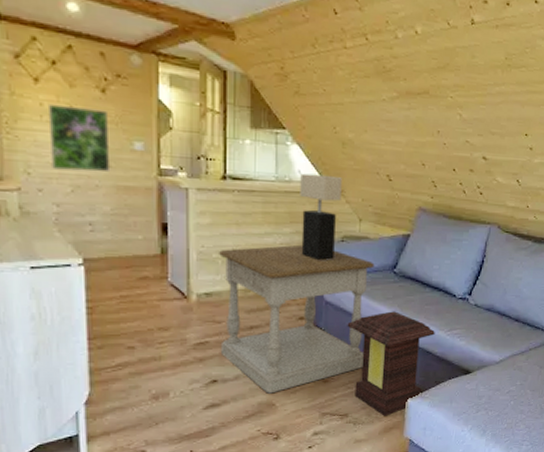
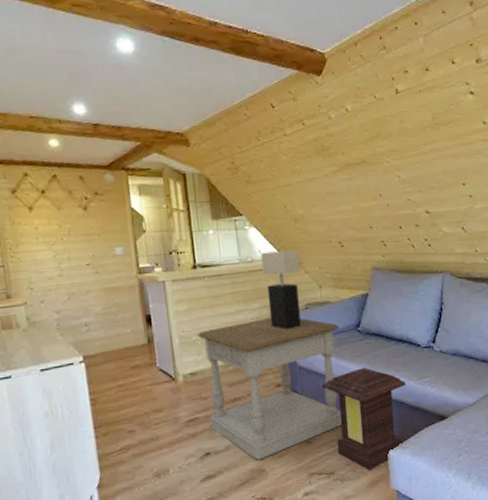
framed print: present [47,103,111,173] -> none [41,224,98,282]

